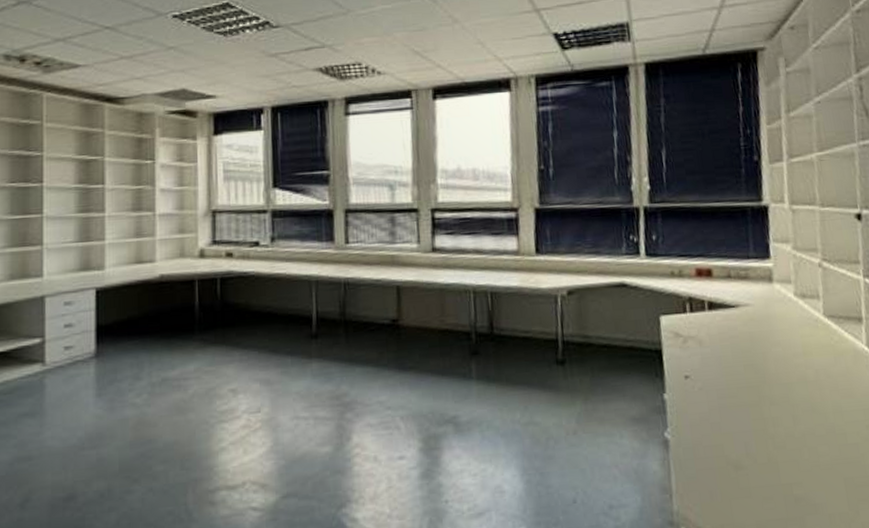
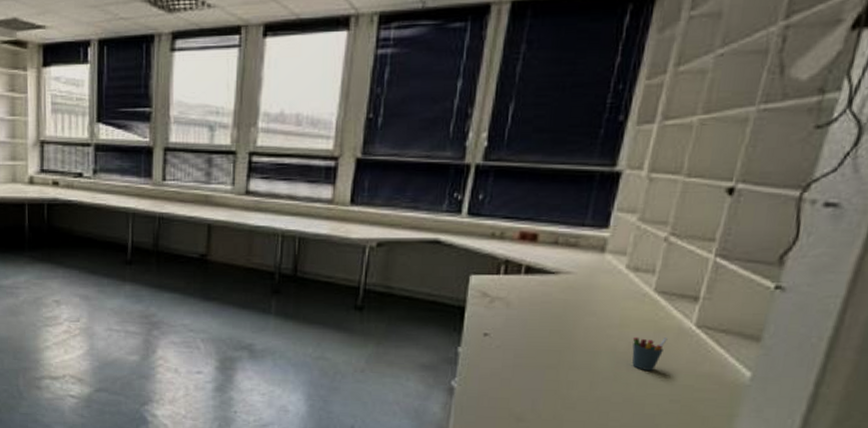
pen holder: none [817,361,848,398] -> present [632,337,668,371]

